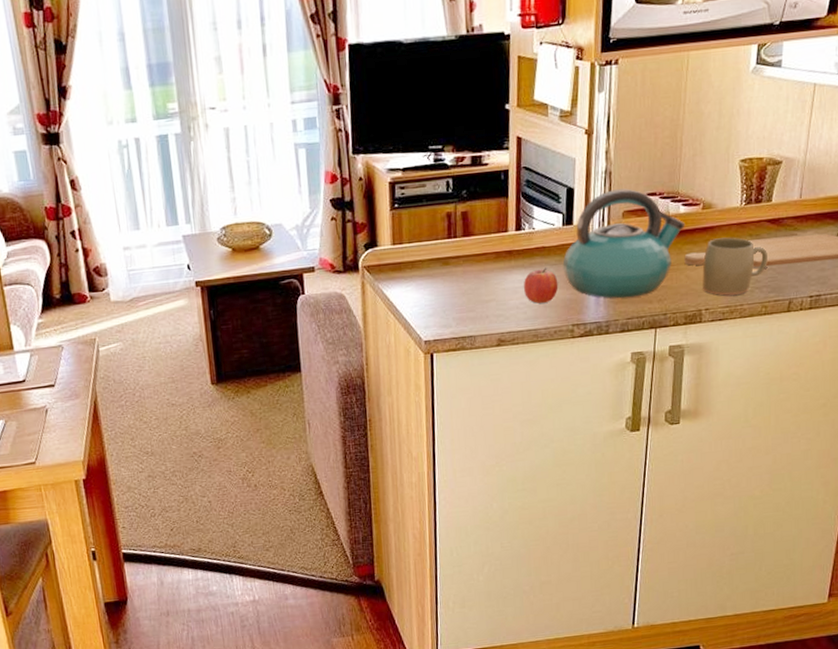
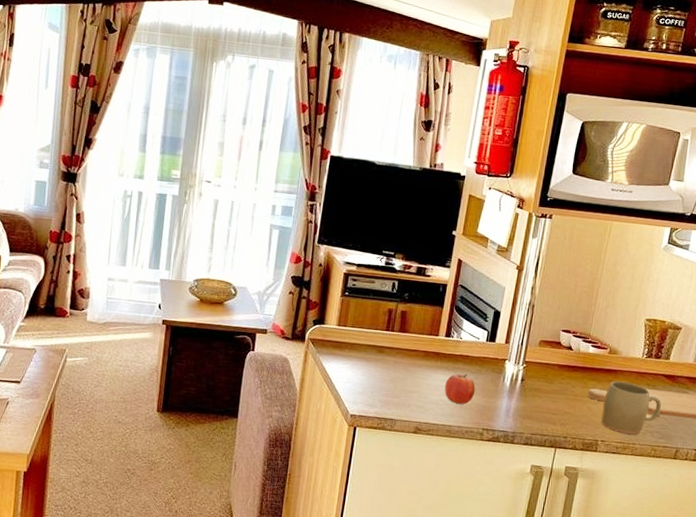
kettle: present [562,188,686,298] -> none [481,320,593,416]

